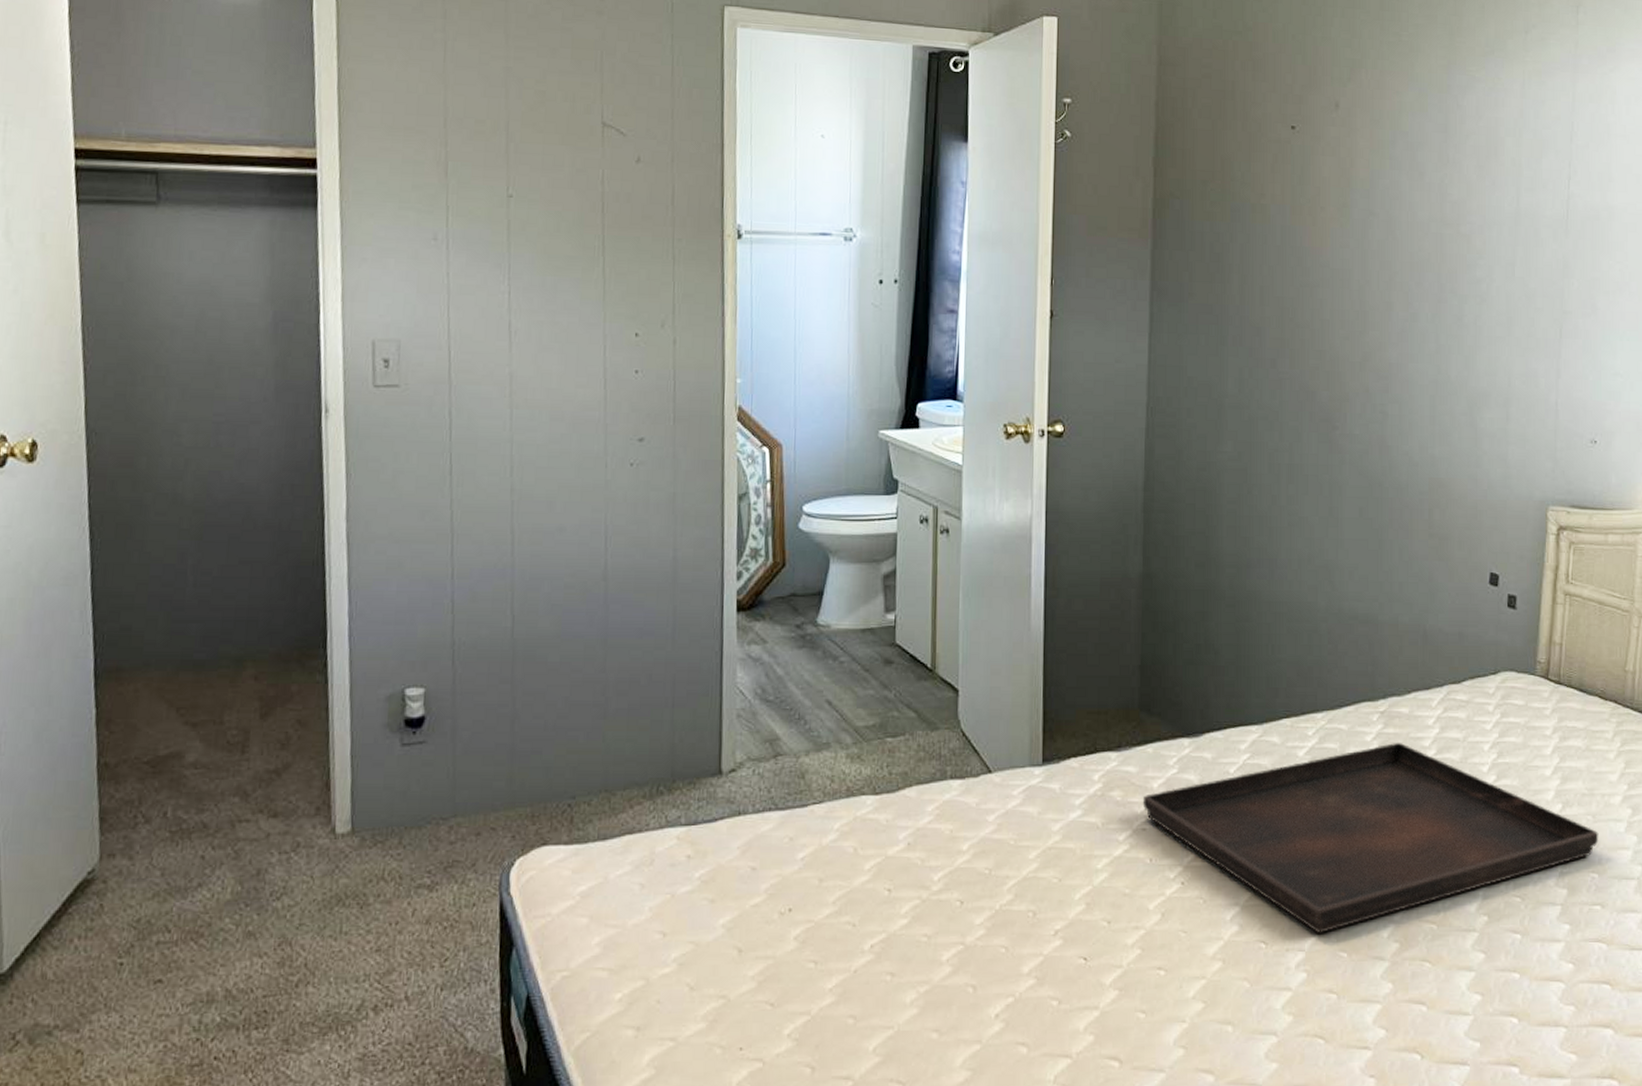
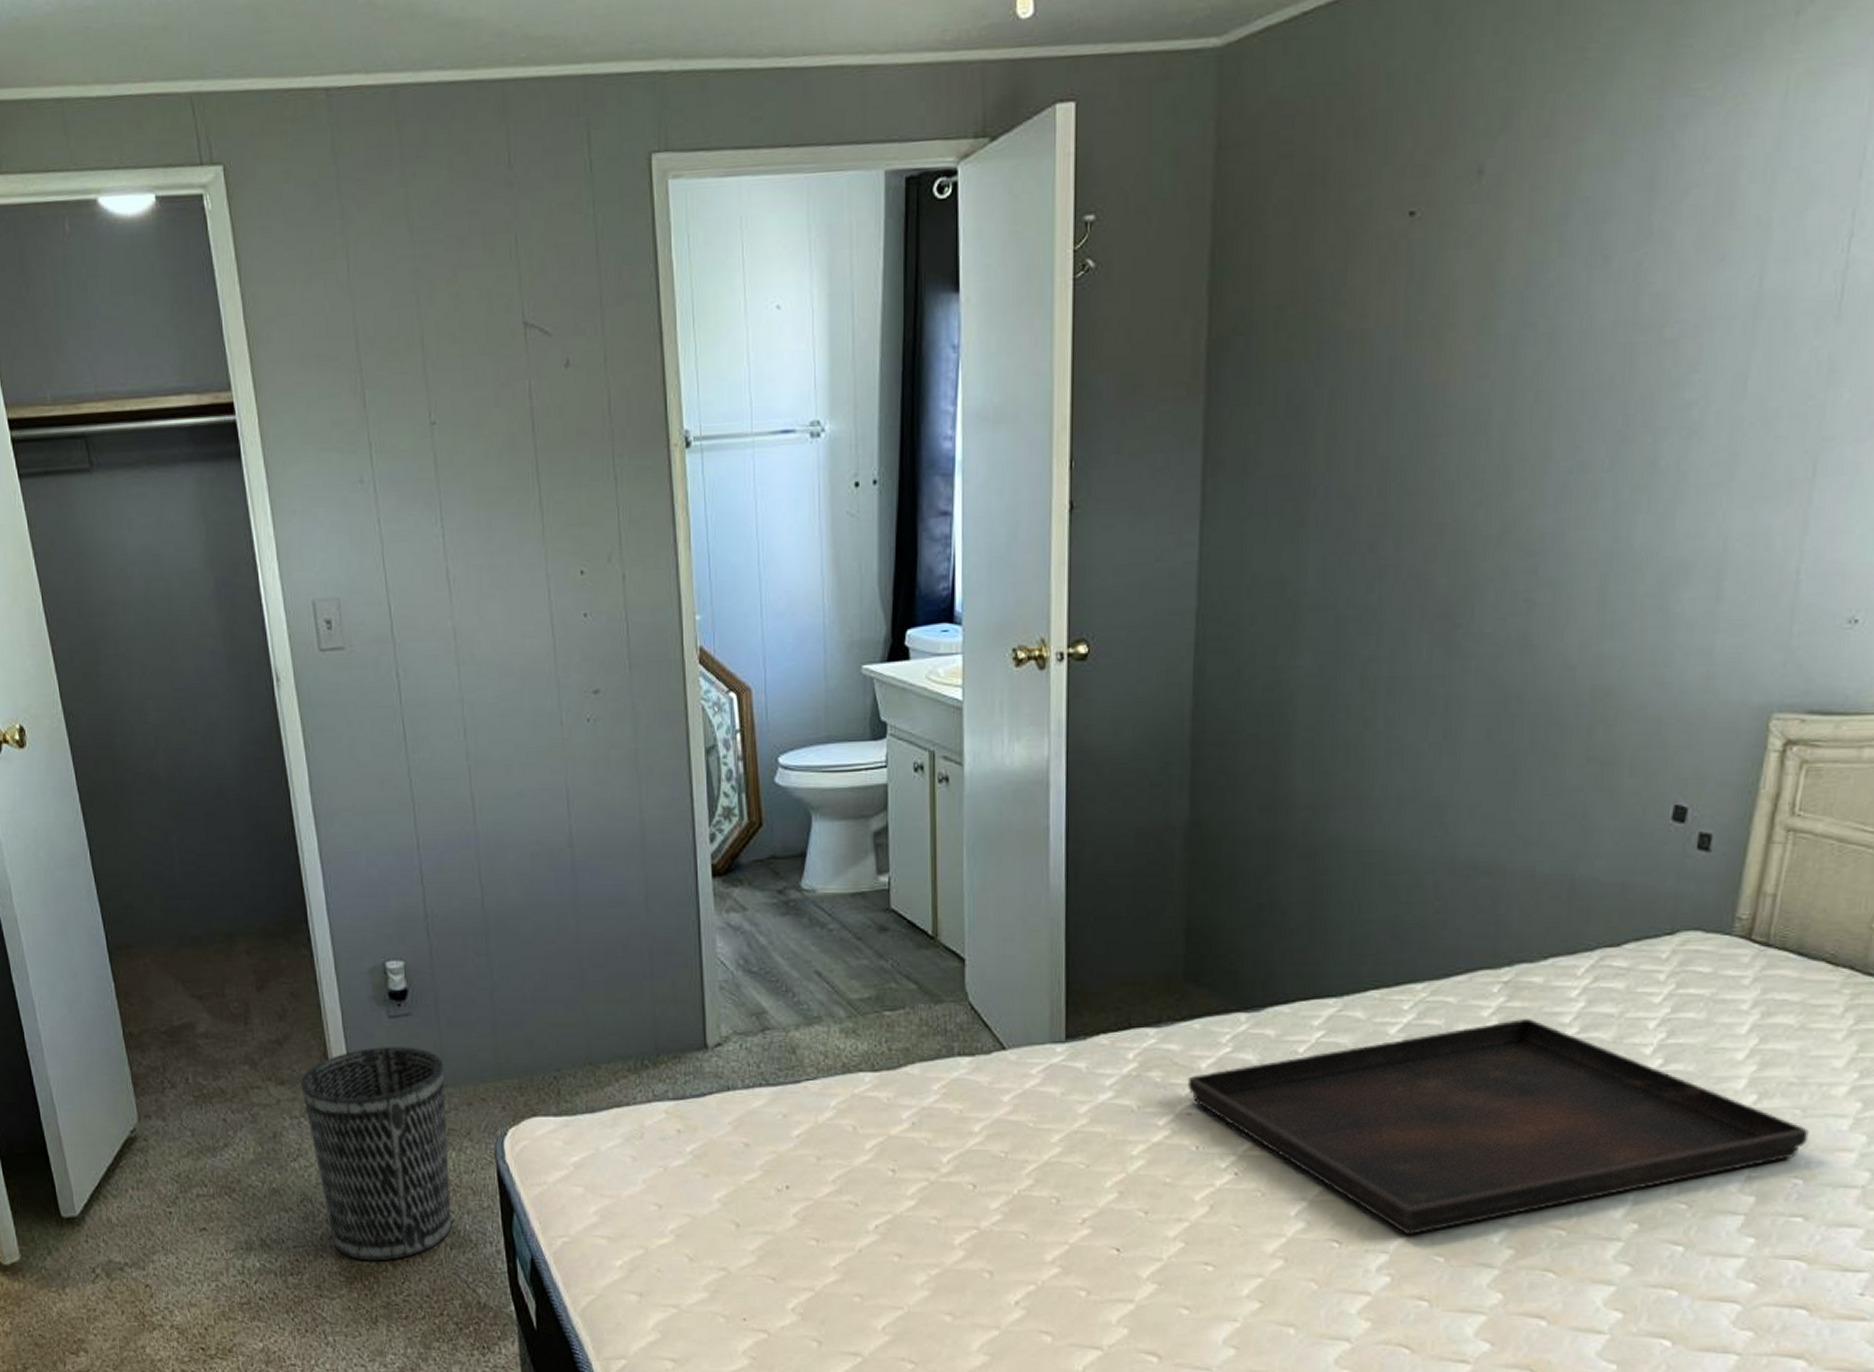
wastebasket: none [295,776,455,1008] -> present [300,1047,452,1262]

